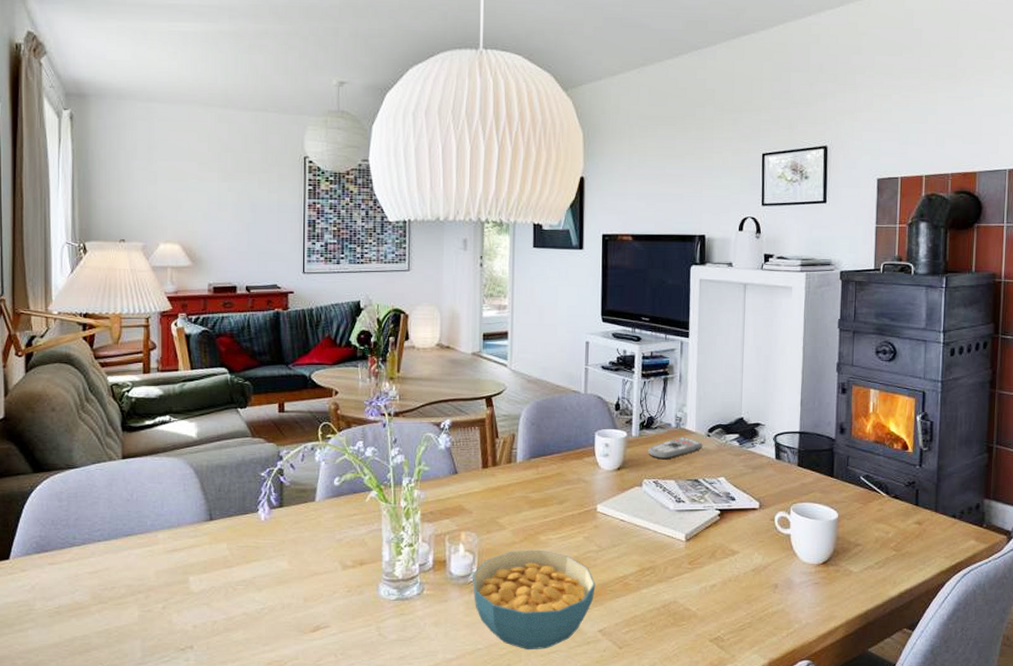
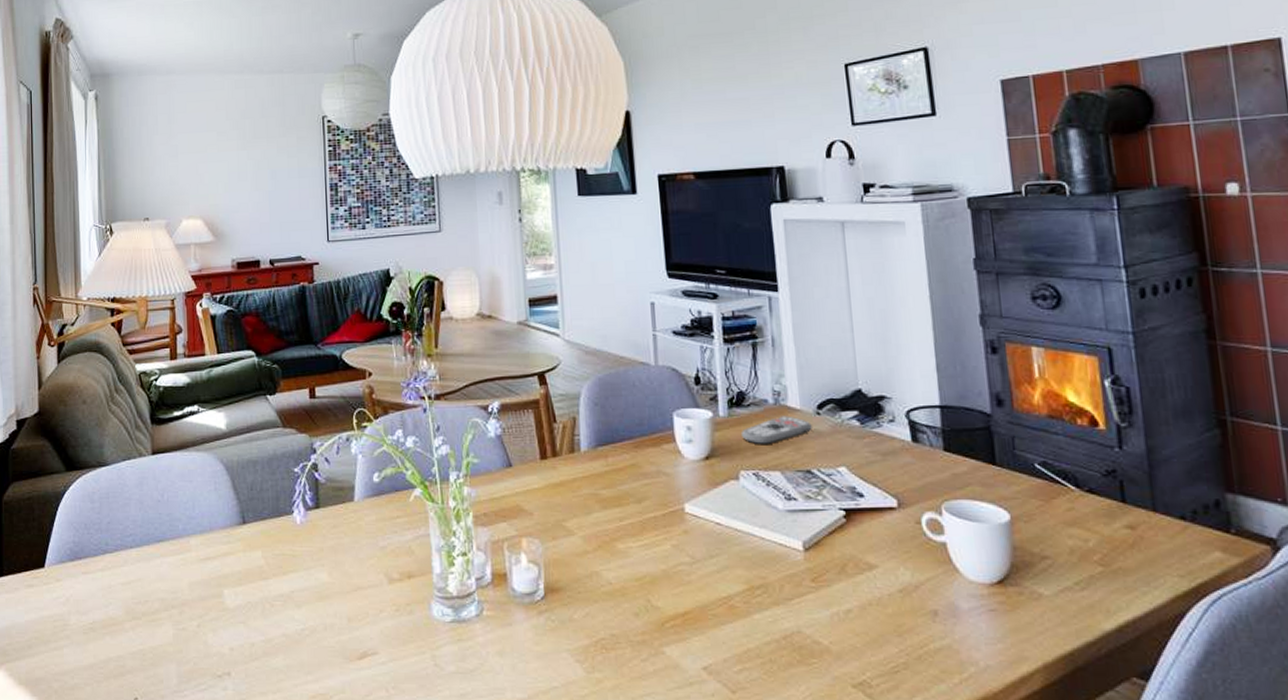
cereal bowl: present [472,549,596,650] -> none [538,561,693,691]

